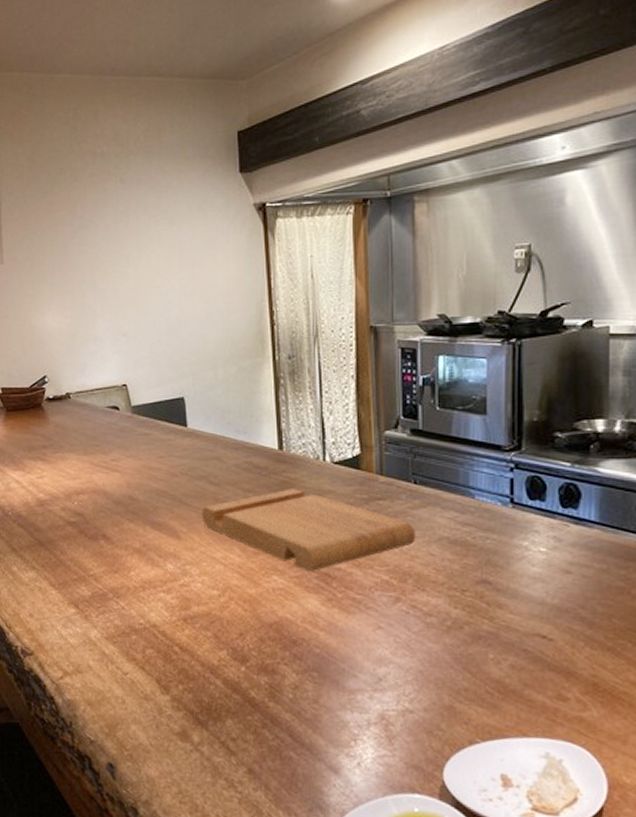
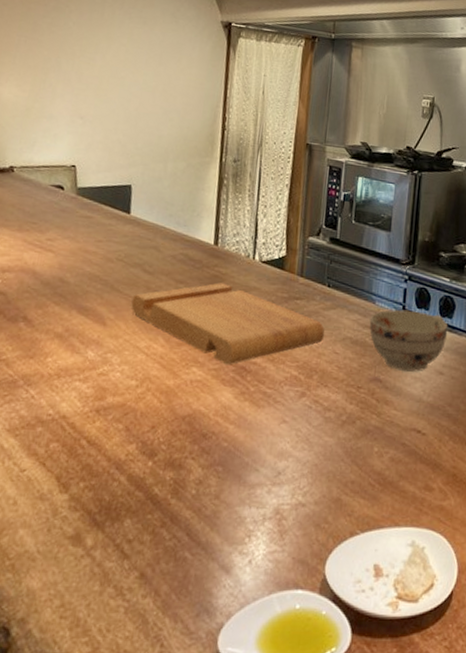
teacup: none [469,502,573,572] -> present [369,309,448,372]

